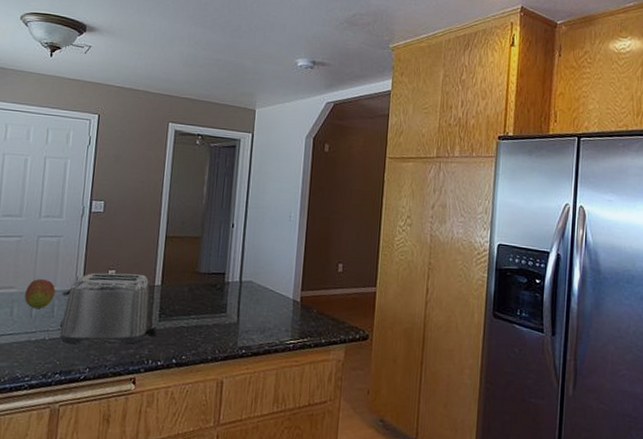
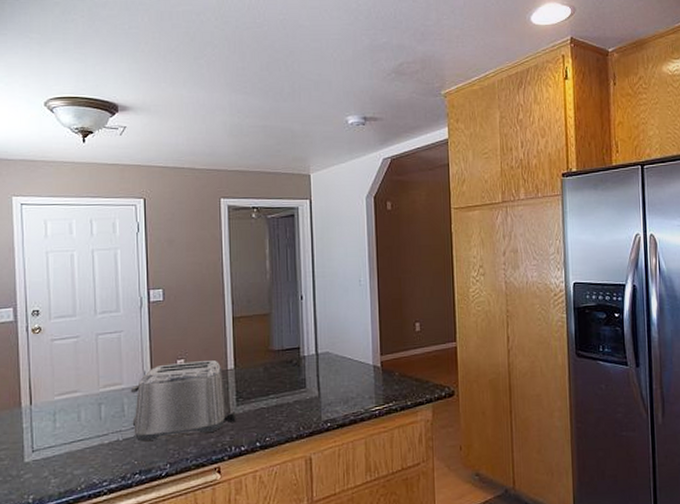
fruit: present [25,279,56,309] -> none [91,378,123,411]

